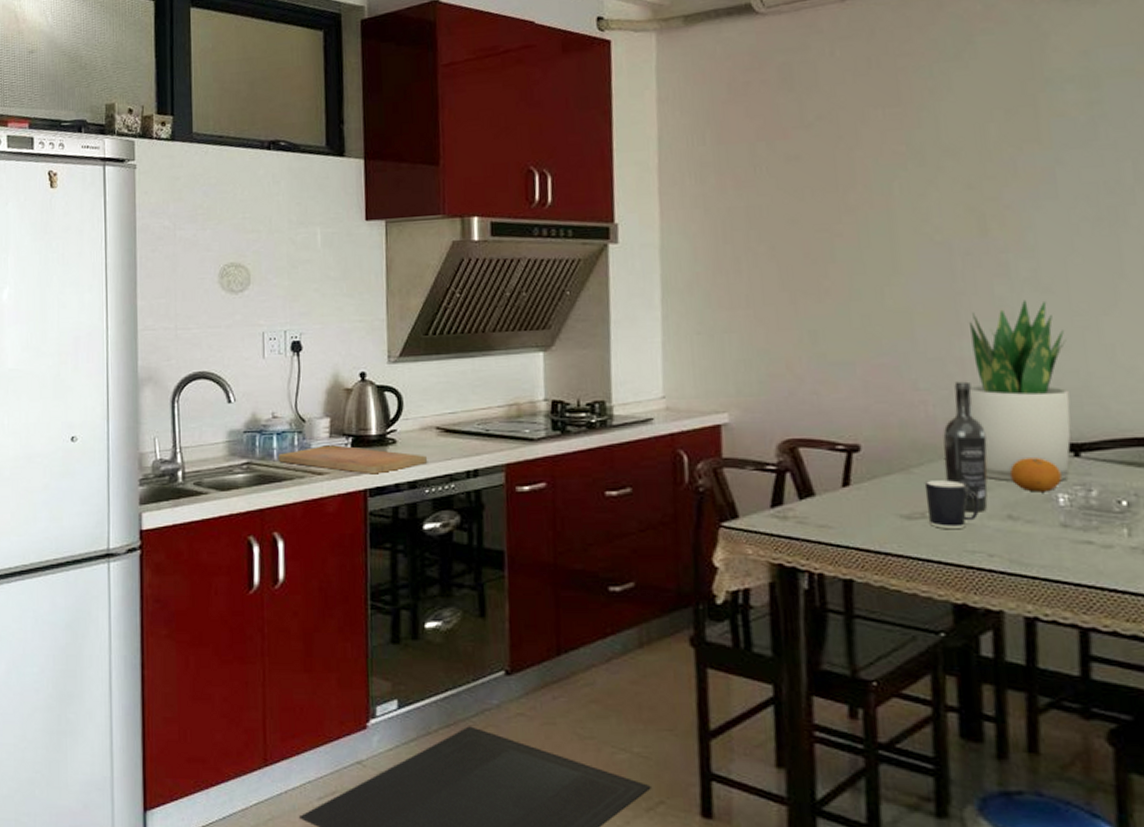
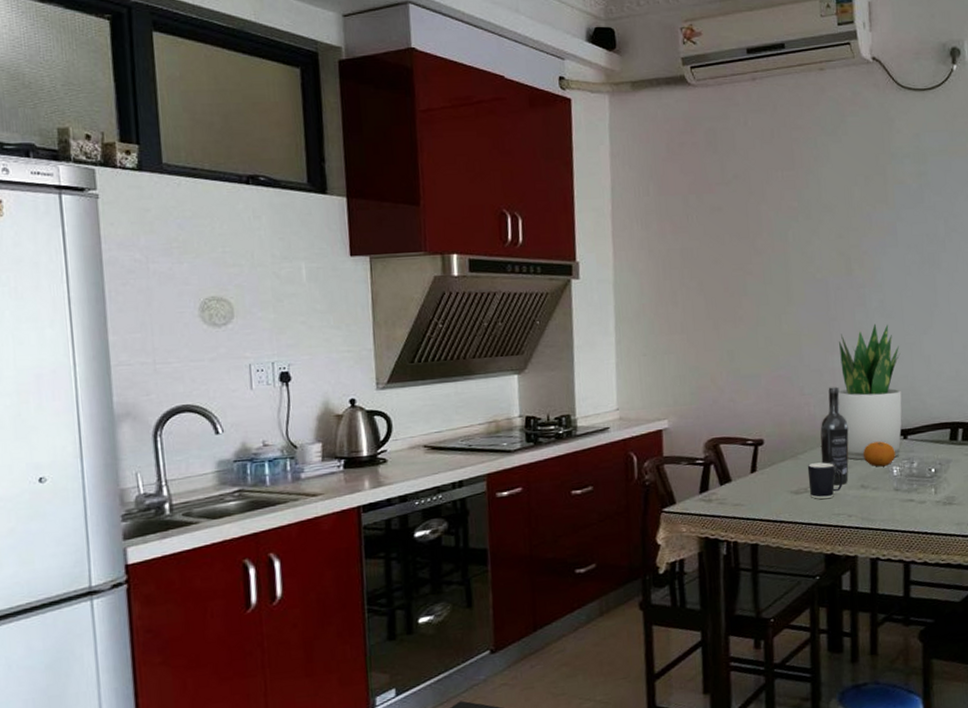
cutting board: present [278,445,428,475] -> none [270,467,417,493]

